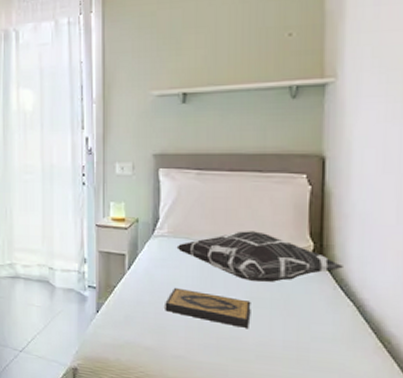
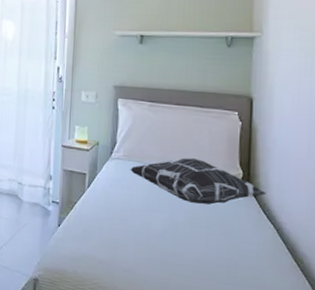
hardback book: present [165,287,251,328] -> none [118,206,191,245]

